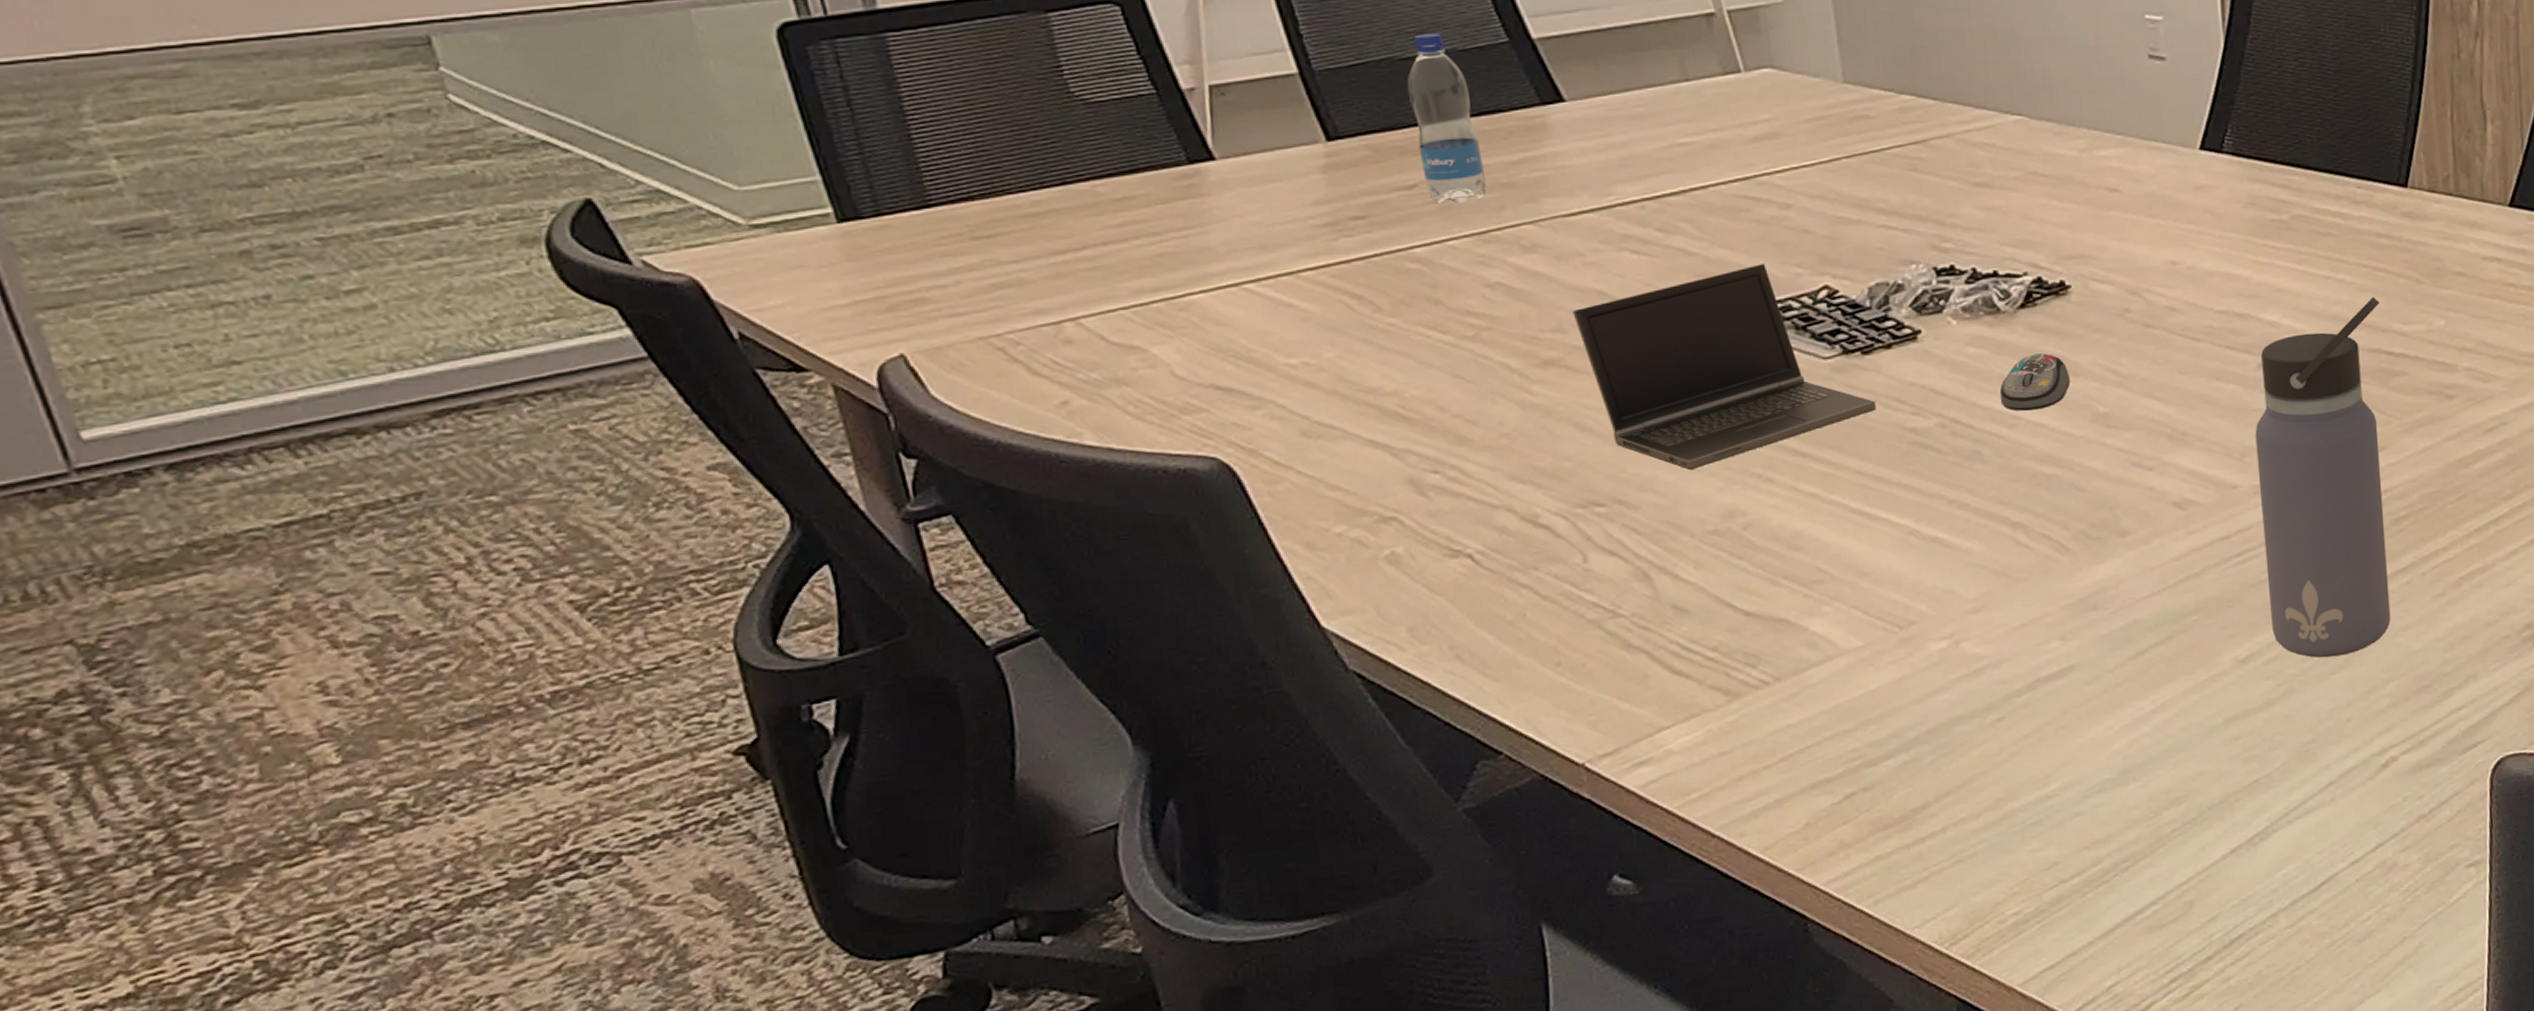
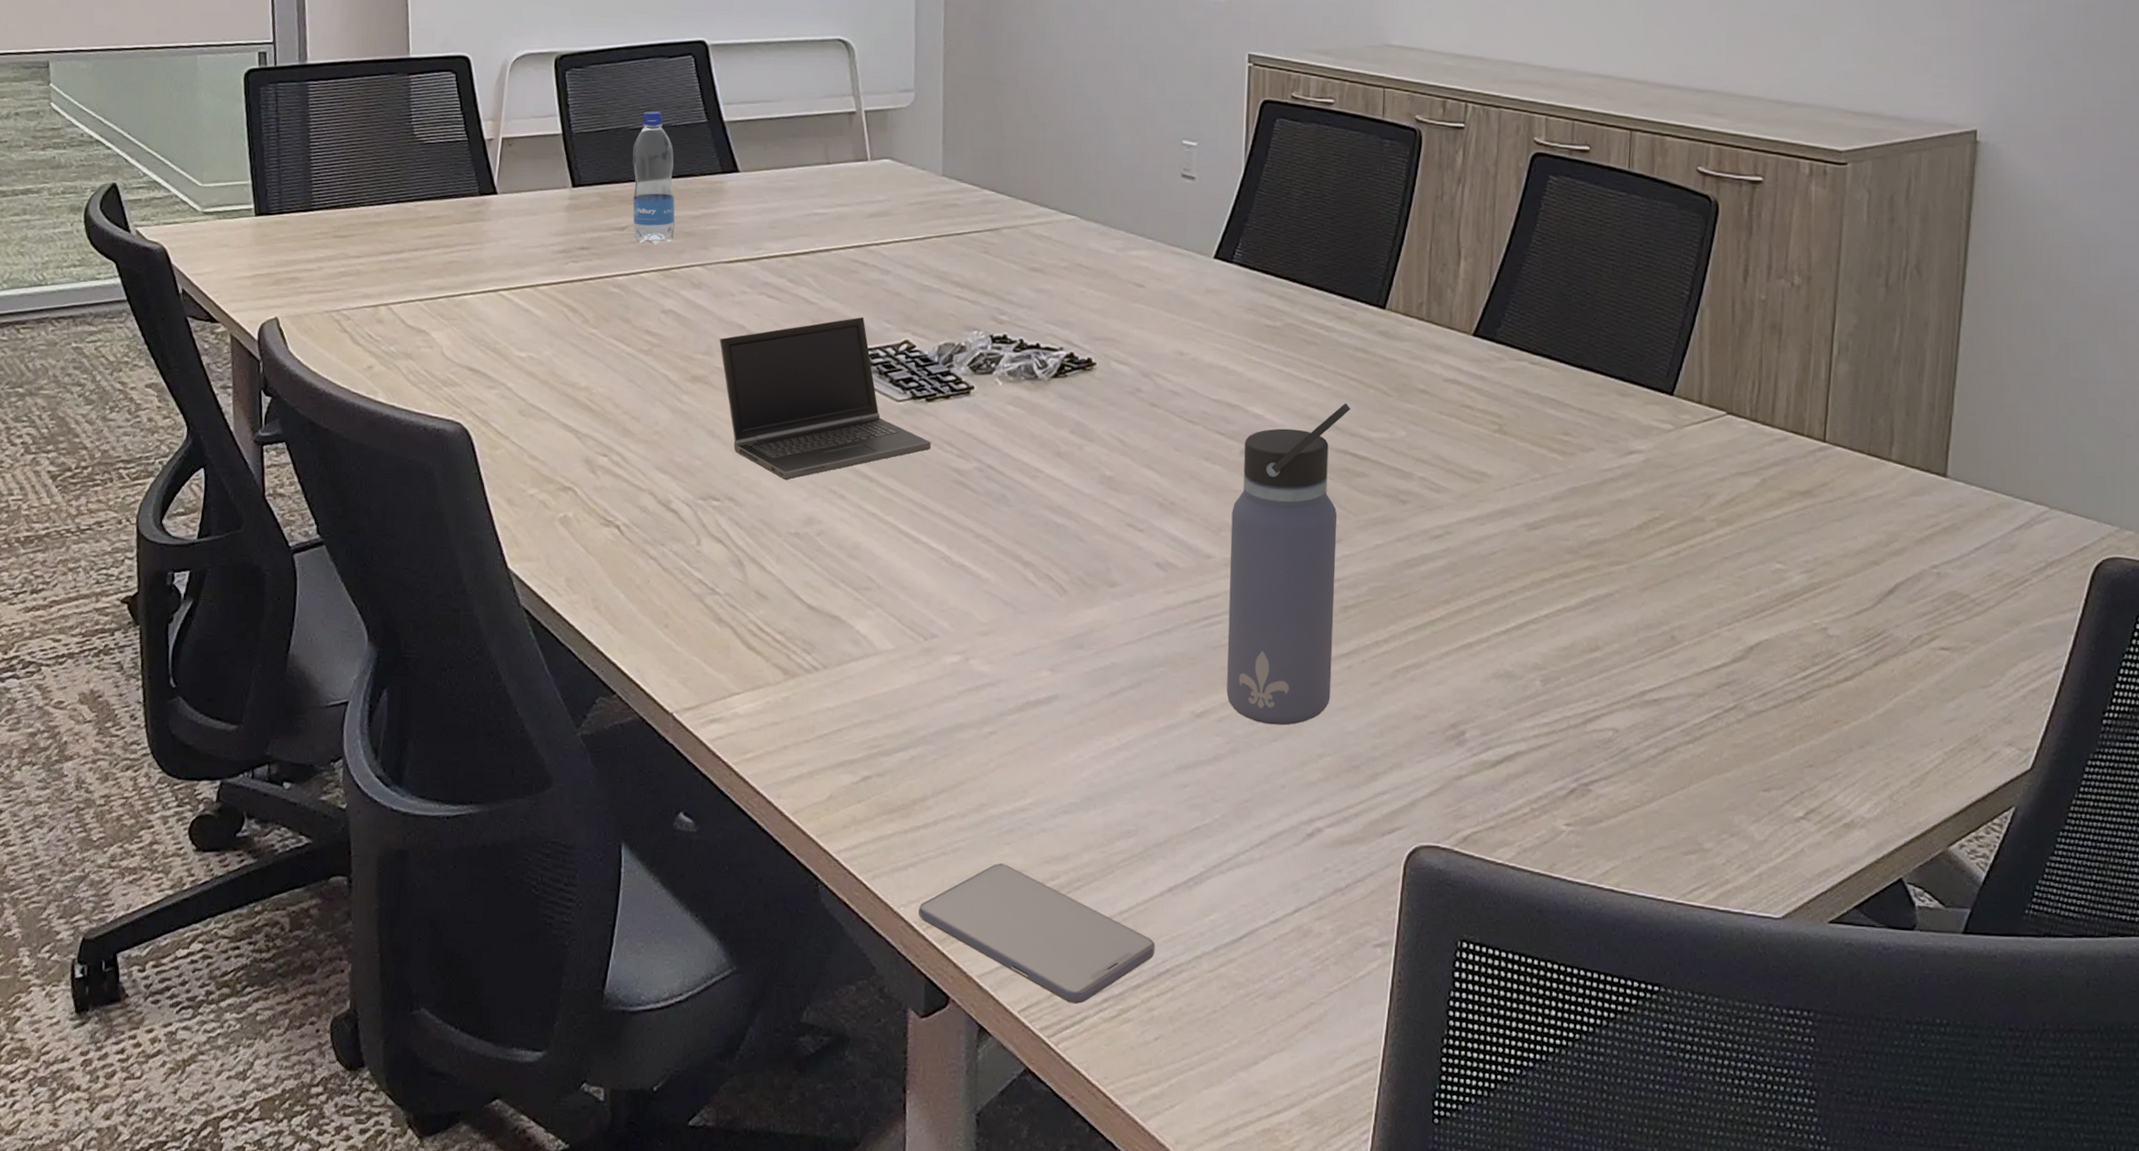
smartphone: none [1937,859,2224,992] -> present [919,863,1156,1004]
computer mouse: present [1999,353,2071,411] -> none [1028,418,1086,466]

